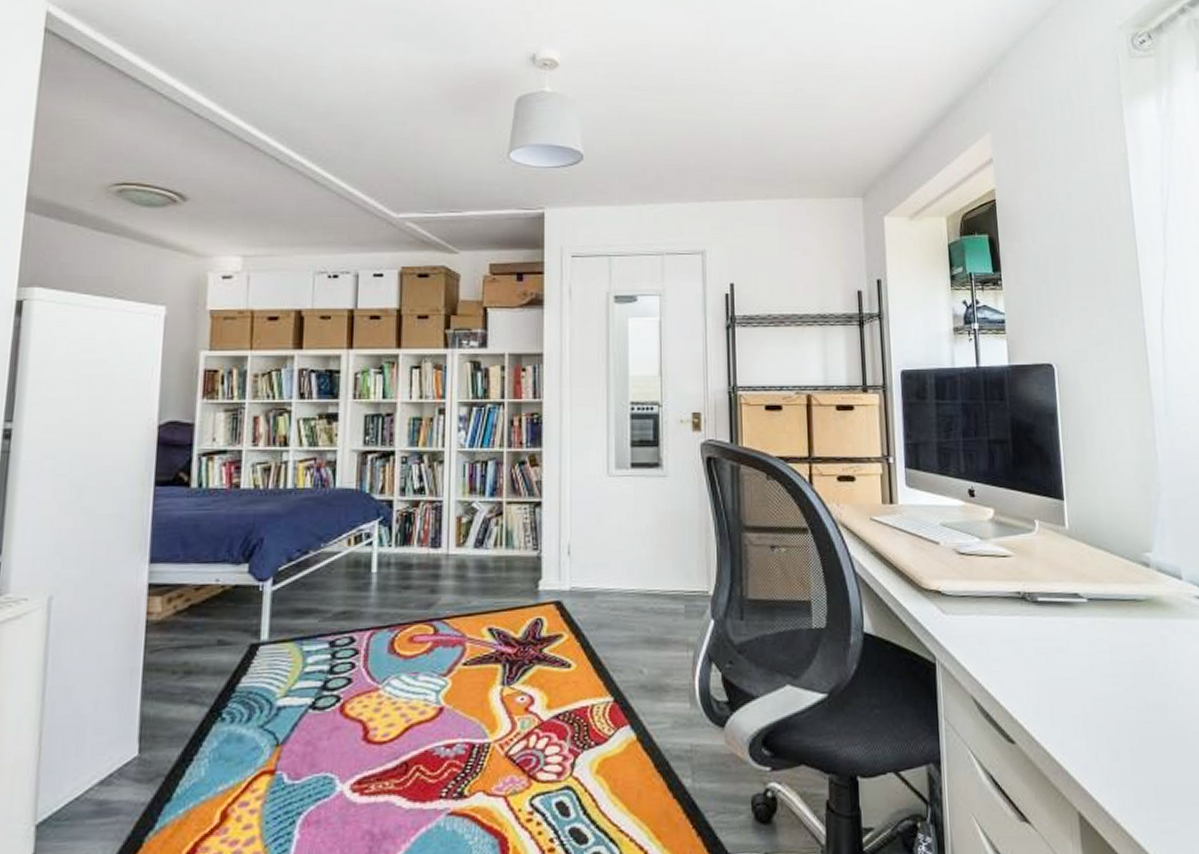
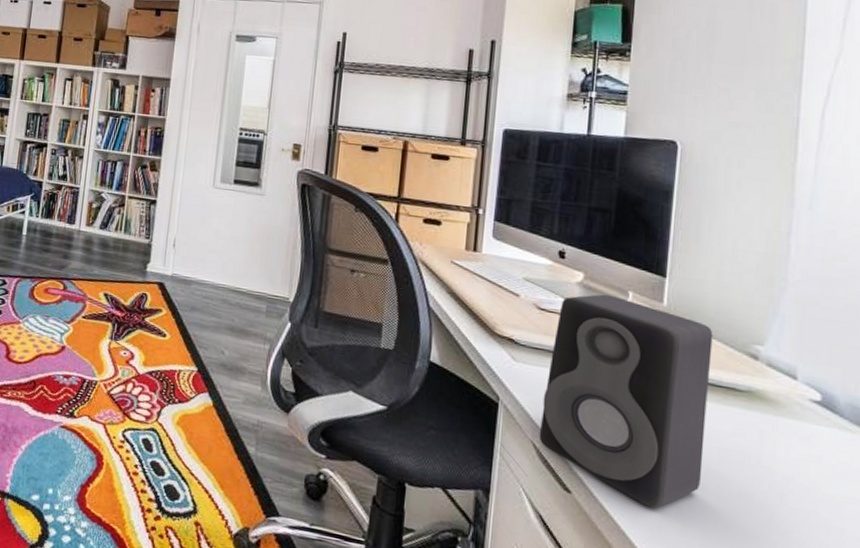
speaker: none [975,527,1123,739] -> present [539,294,713,509]

